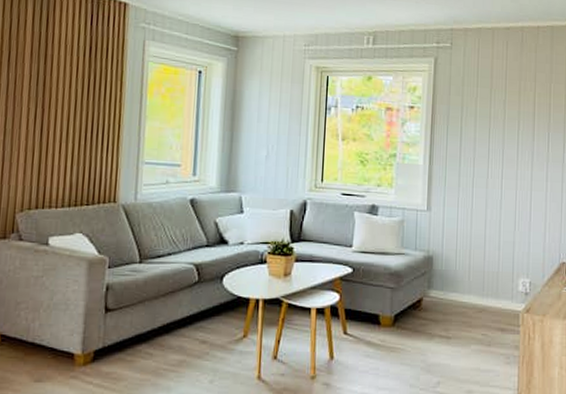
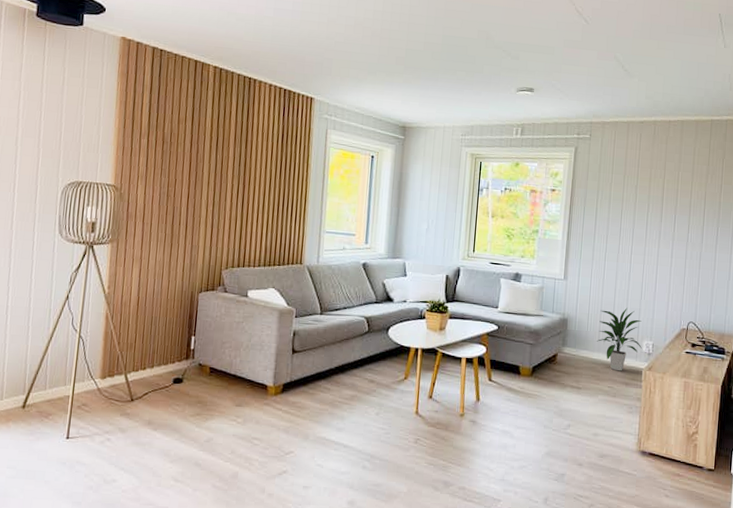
indoor plant: none [467,240,519,316] -> present [597,307,643,372]

